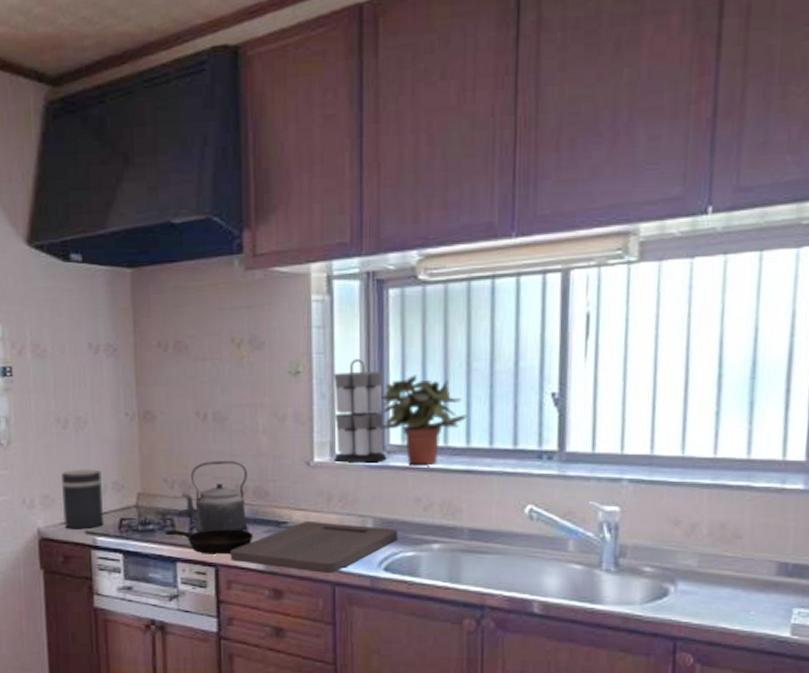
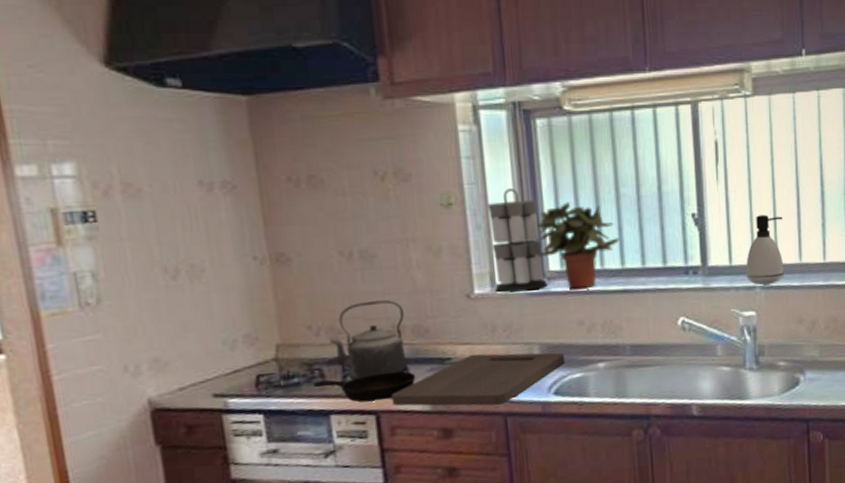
cylinder: present [62,468,103,530] -> none [175,322,236,394]
soap dispenser: none [612,398,664,478] -> present [746,214,784,286]

